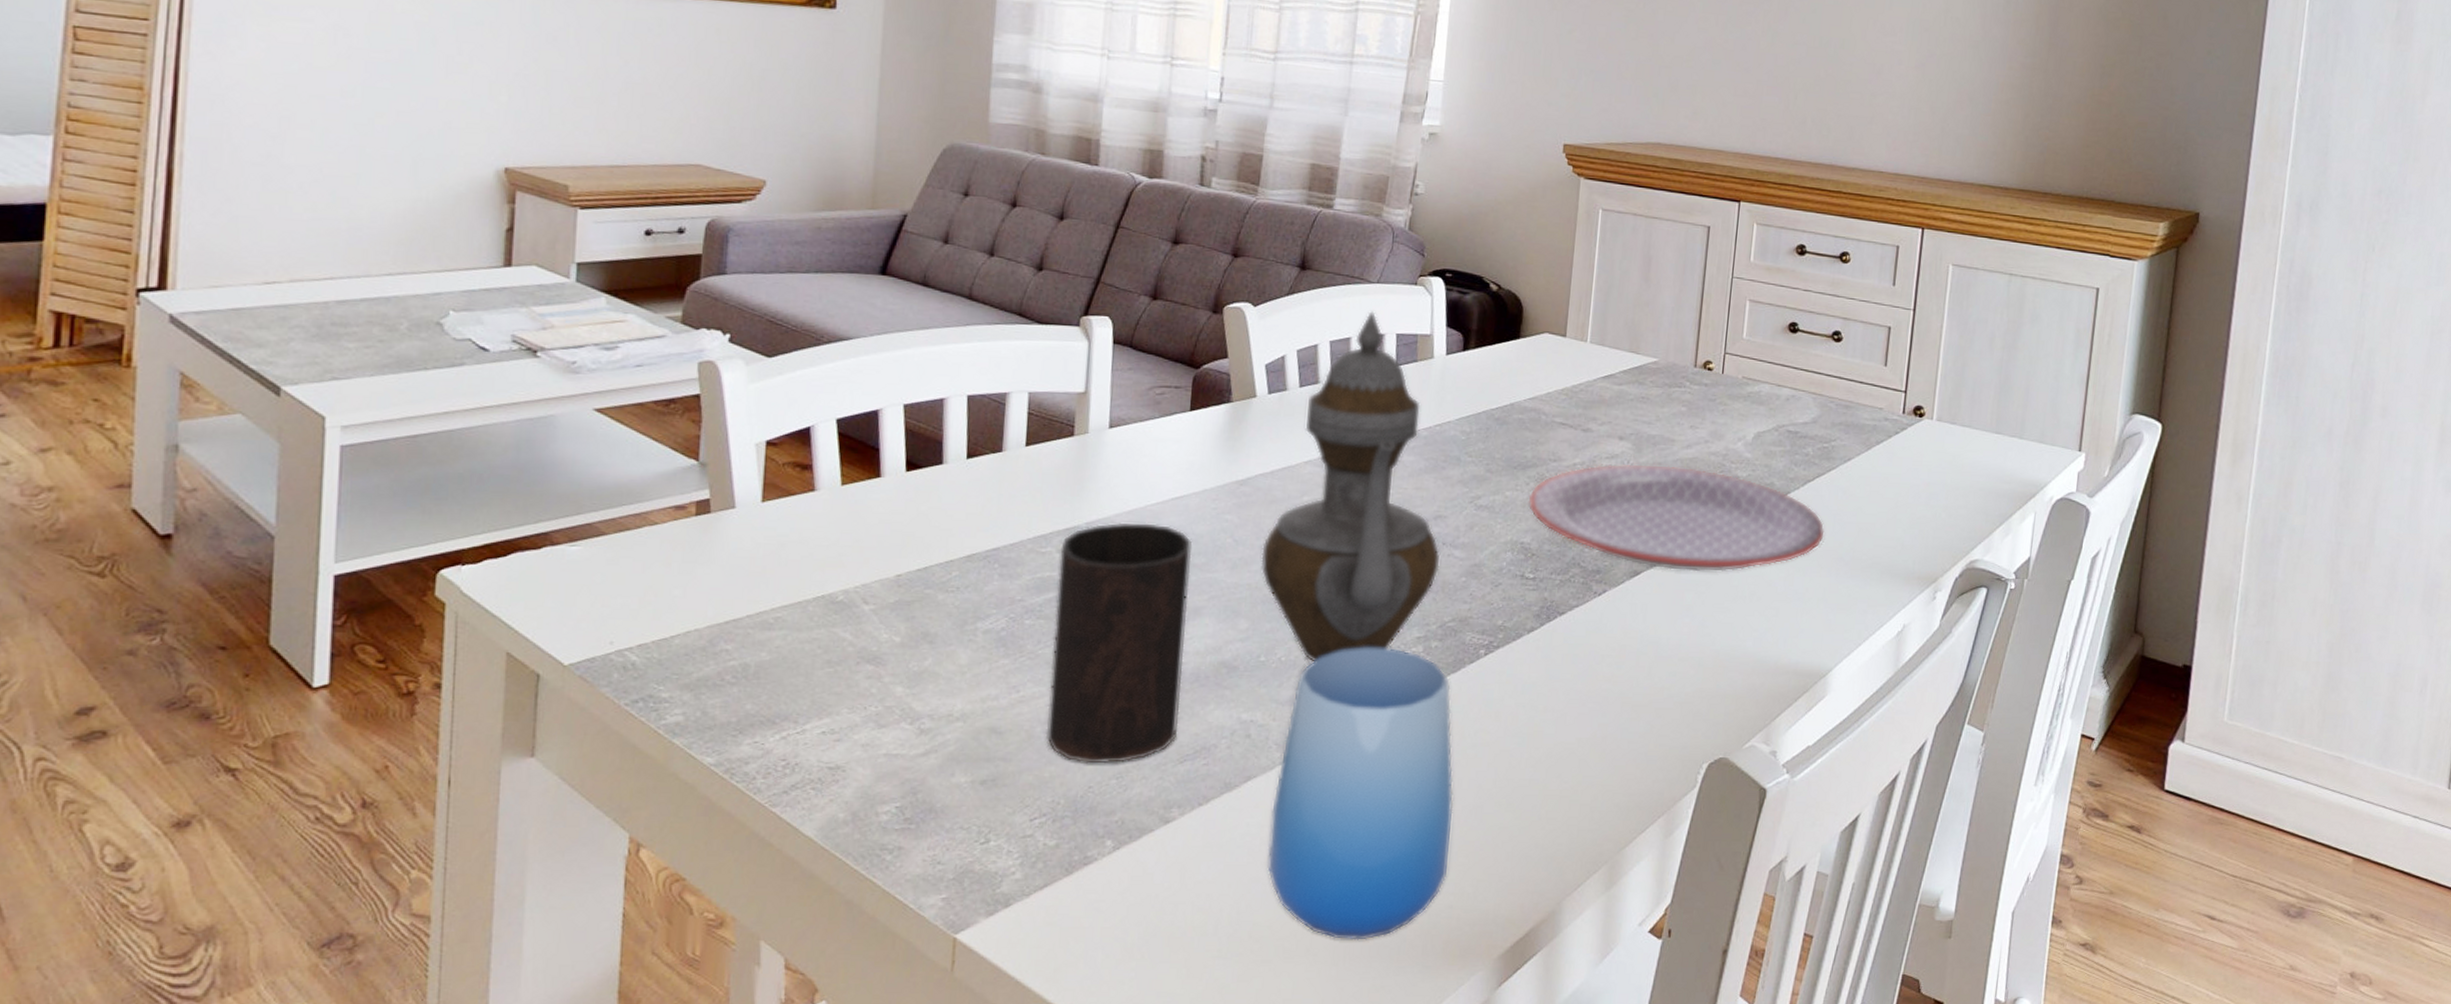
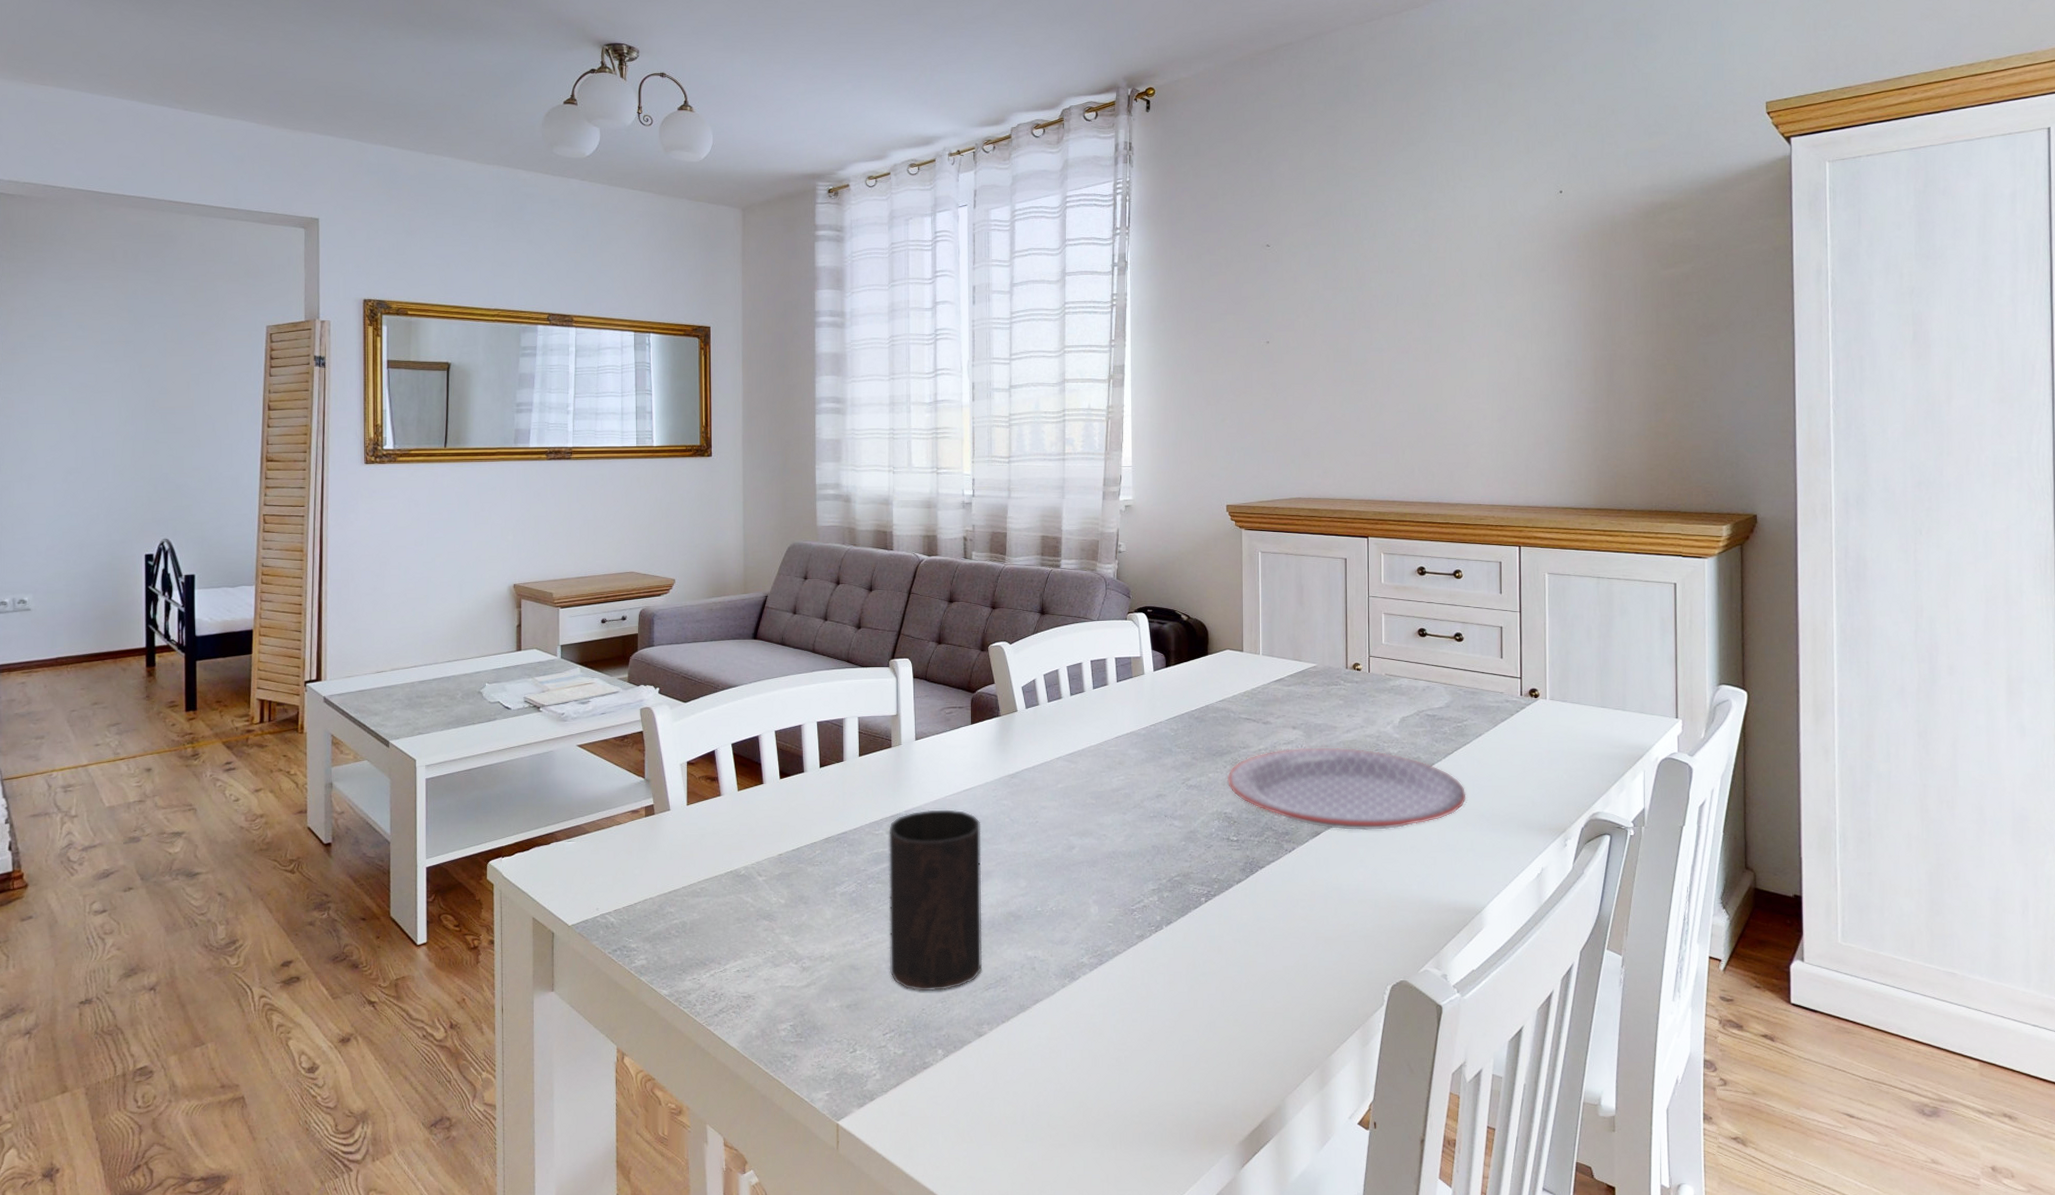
teapot: present [1261,311,1441,661] -> none [1031,642,1164,910]
cup: present [1267,647,1454,940] -> none [1056,897,1193,1129]

